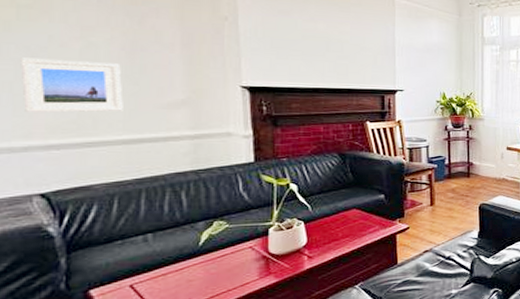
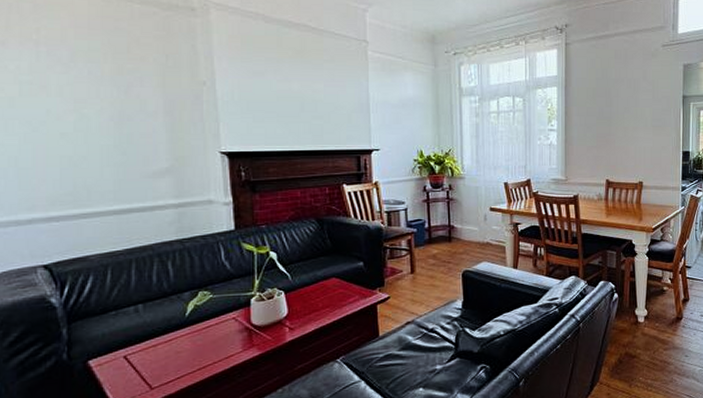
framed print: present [20,57,123,113] -> none [23,132,113,185]

